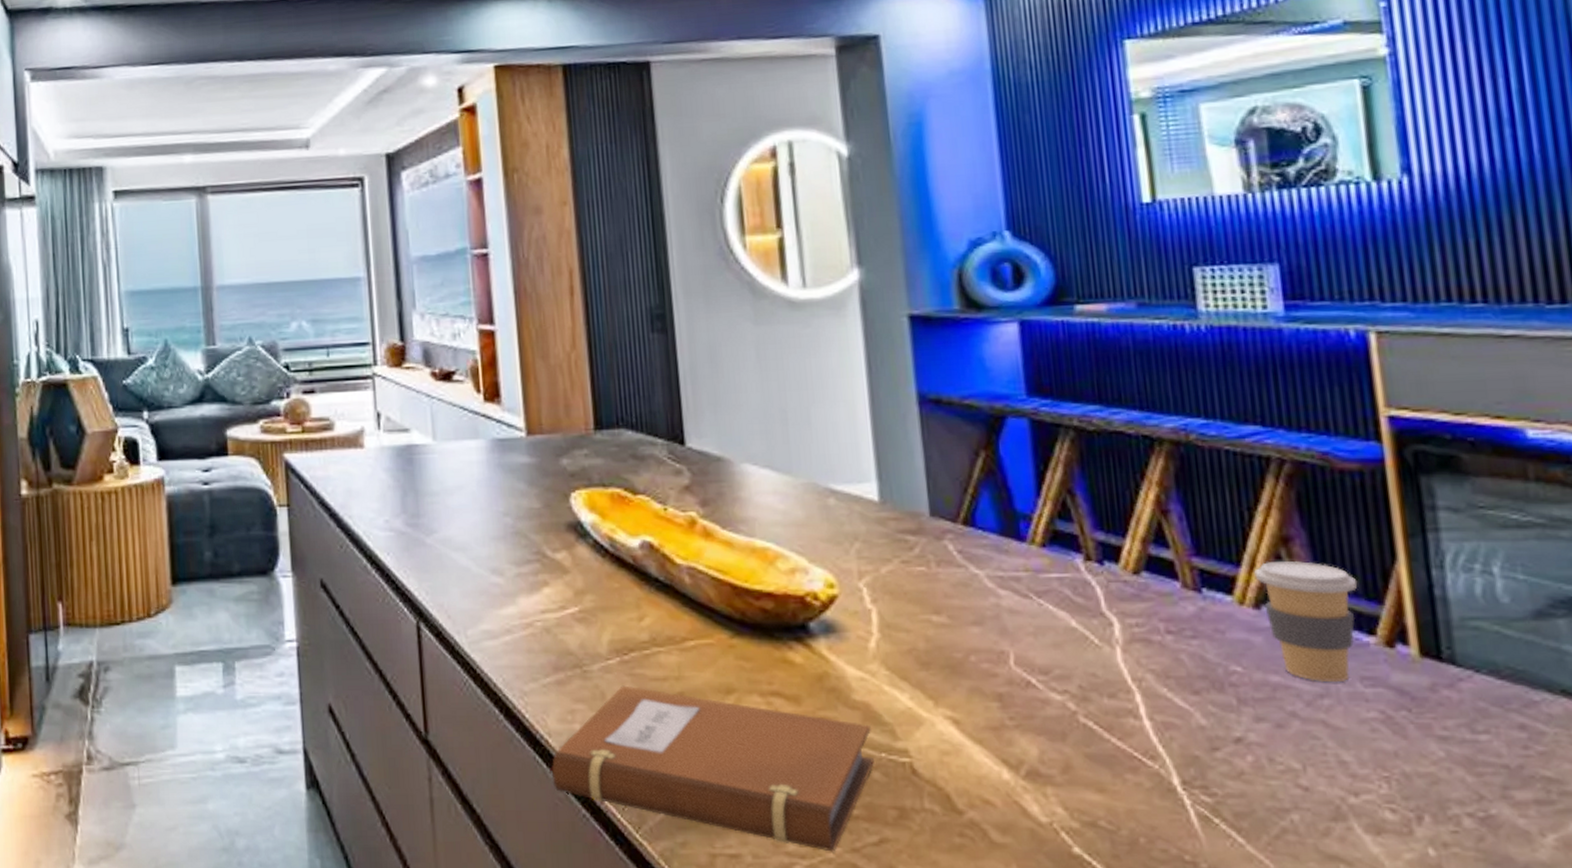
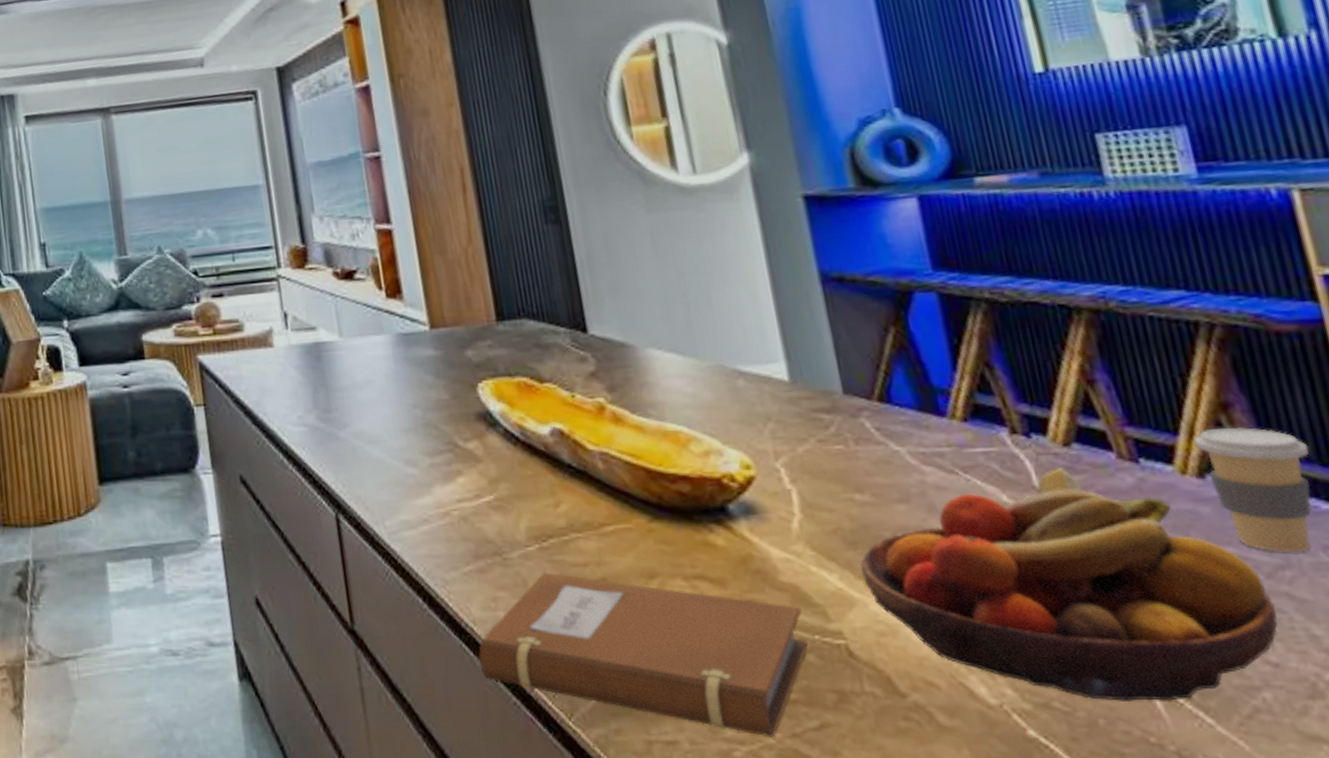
fruit bowl: none [930,595,1312,821] -> present [860,467,1278,701]

